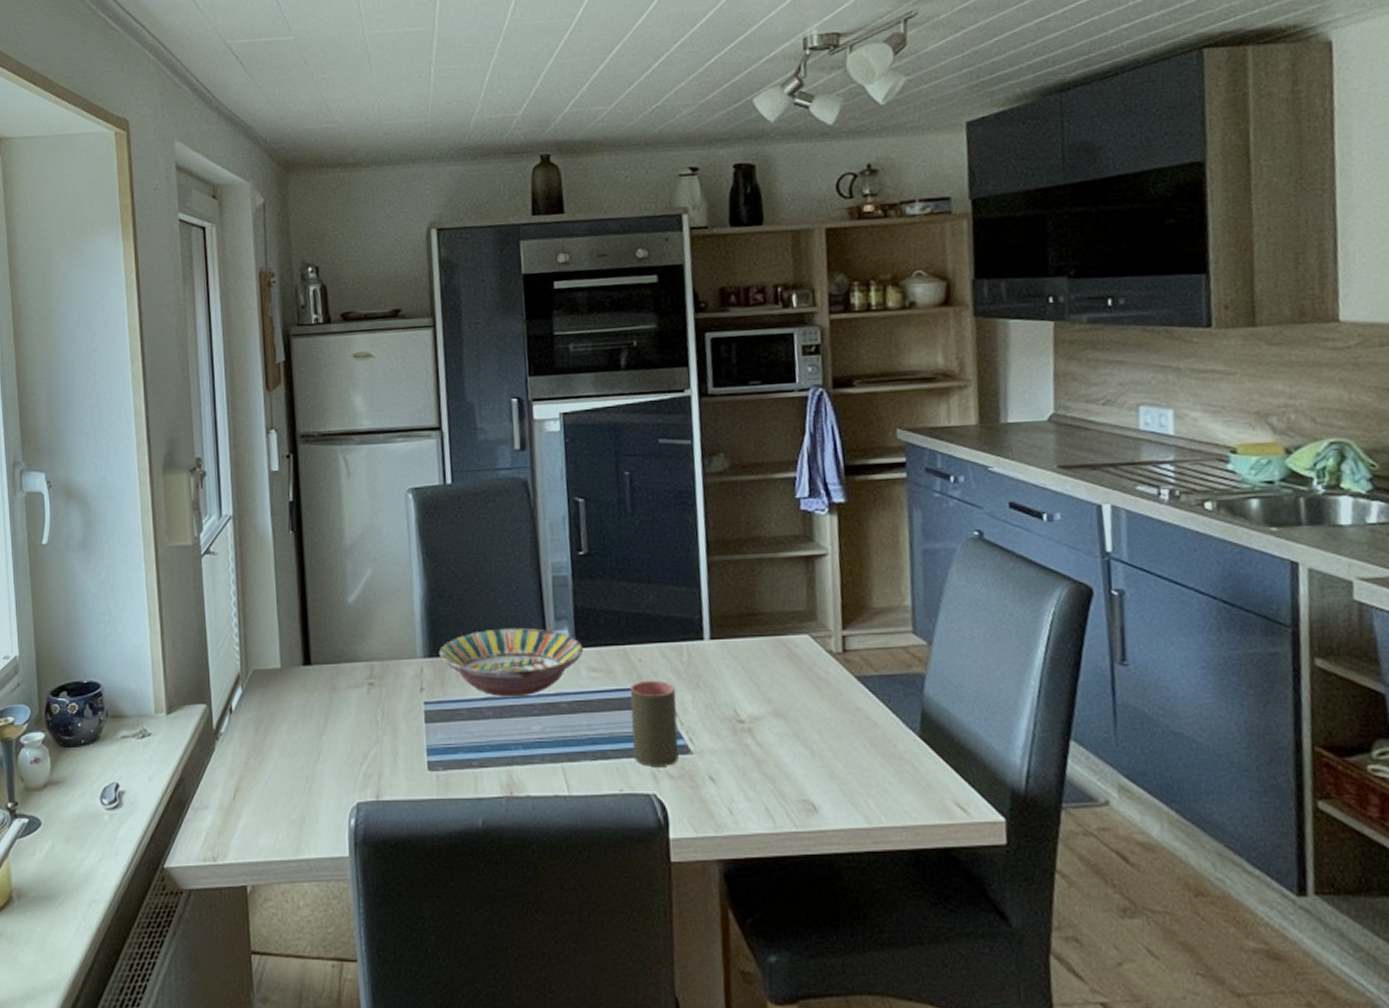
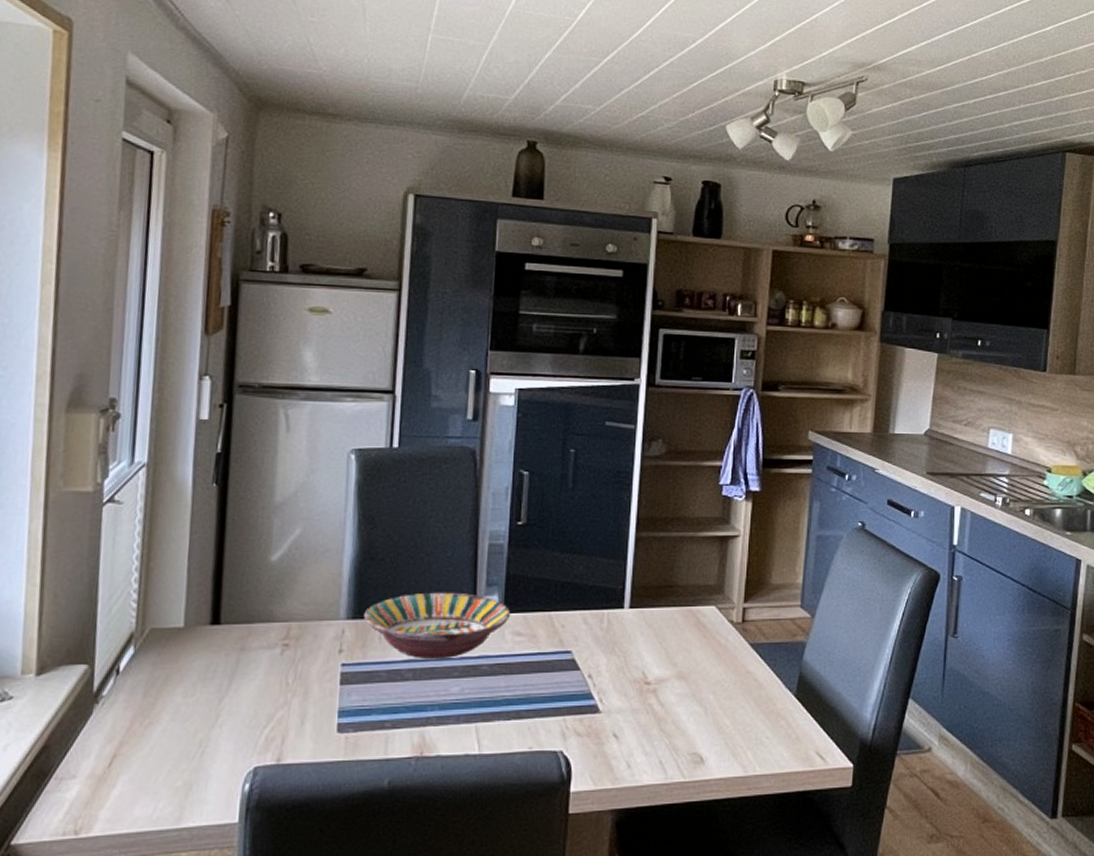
cup: present [630,680,679,766] -> none [546,645,593,725]

